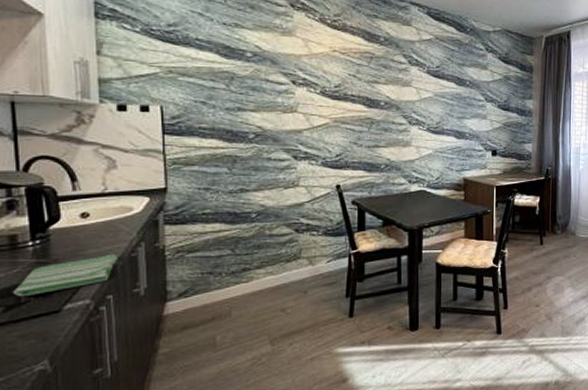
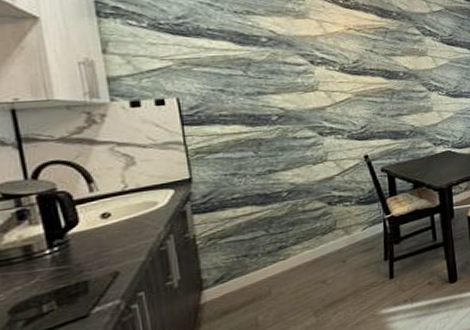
dish towel: present [12,254,118,297] -> none [32,250,146,308]

